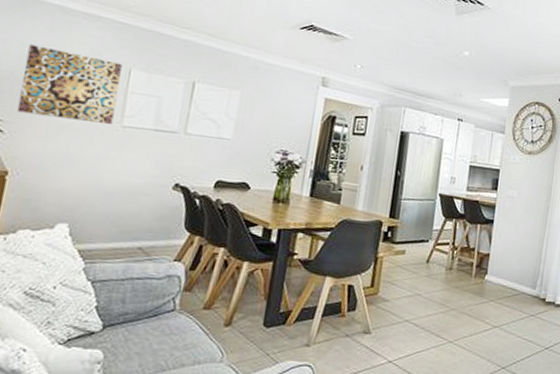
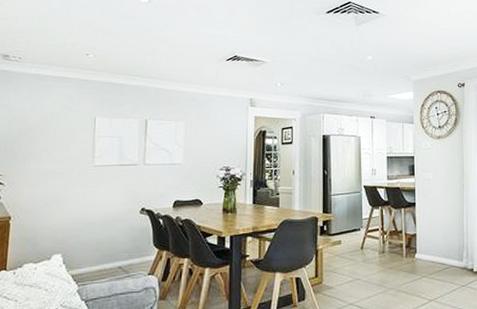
wall art: present [17,44,123,124] -> none [12,109,89,167]

